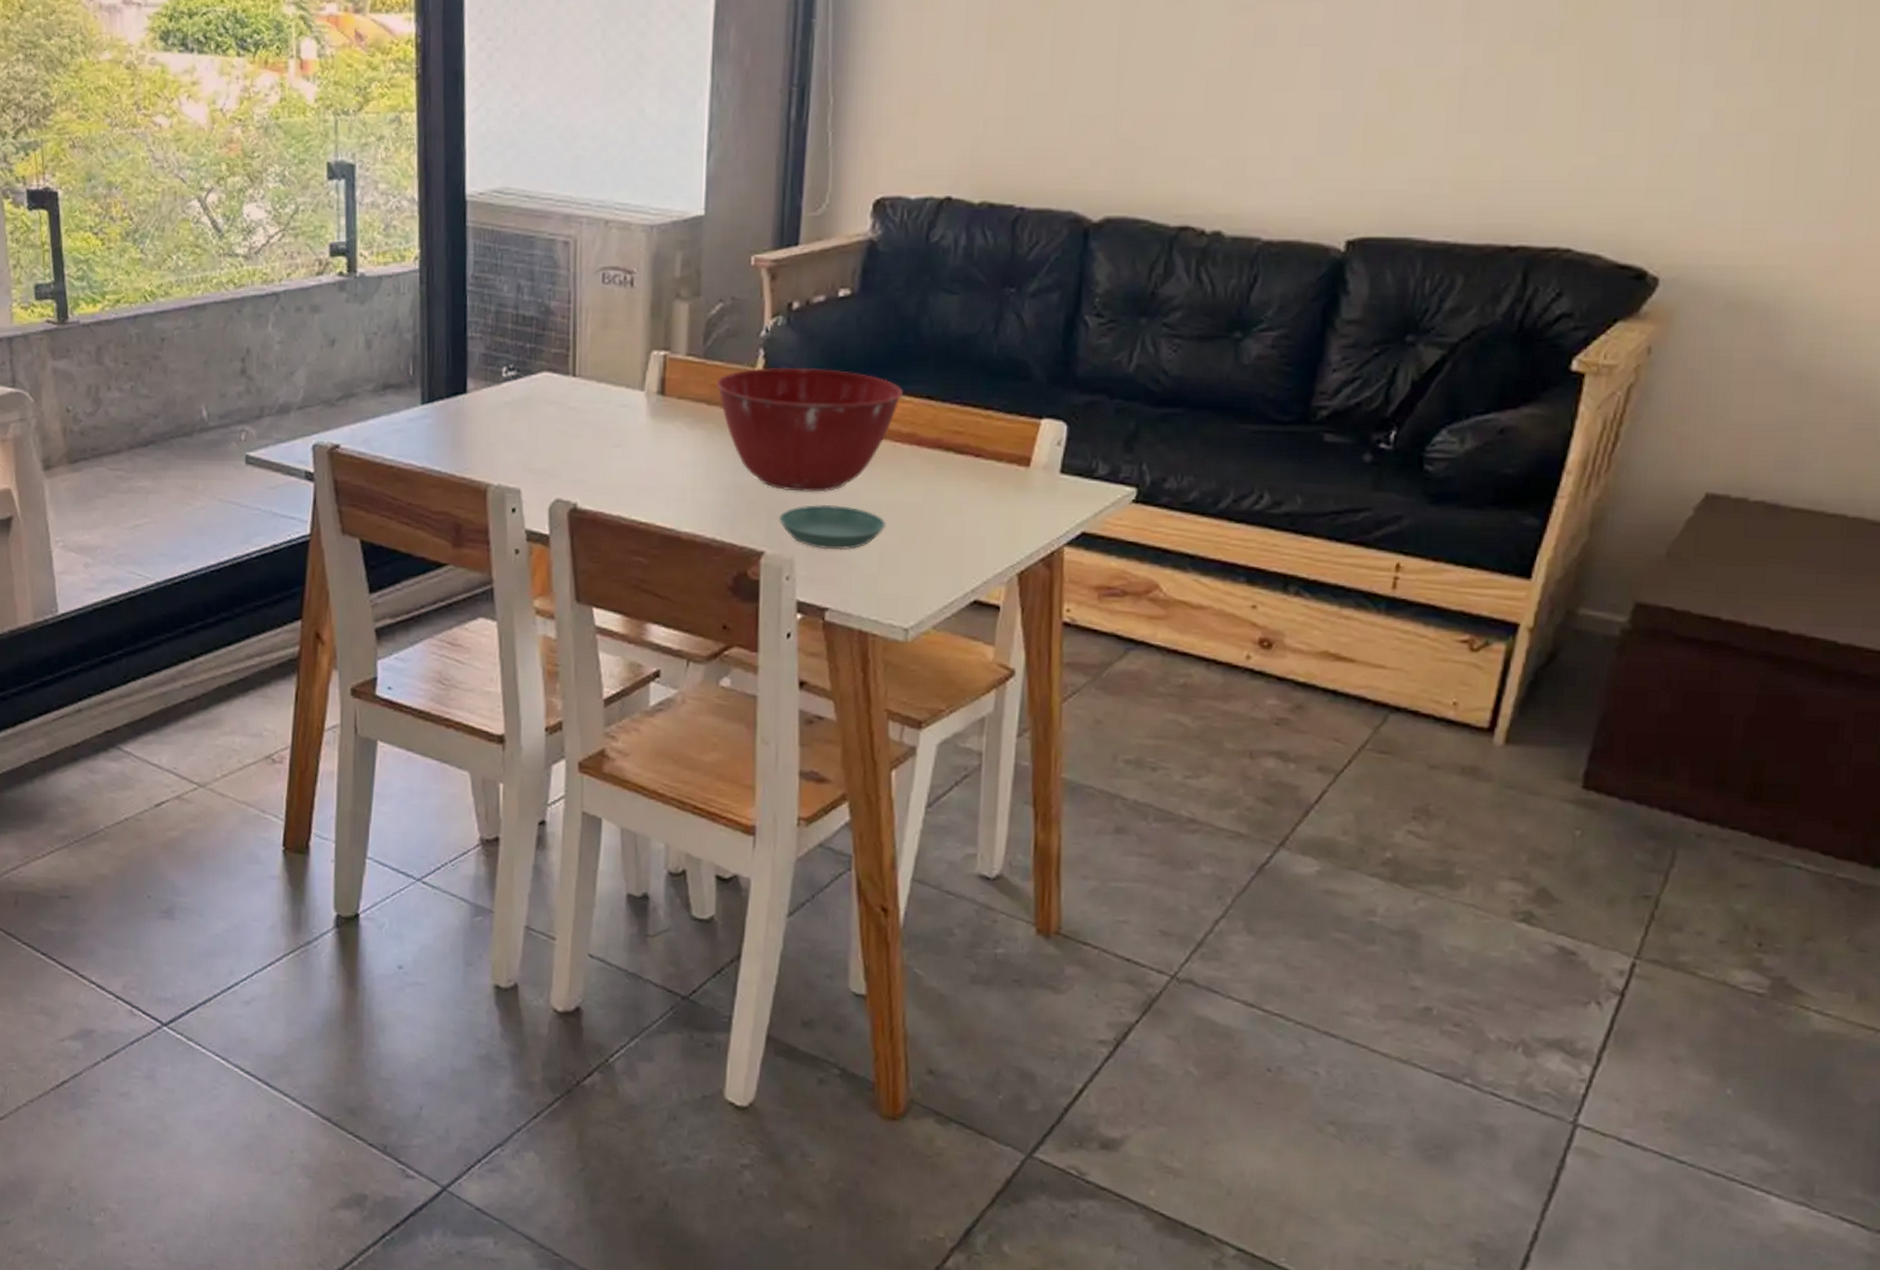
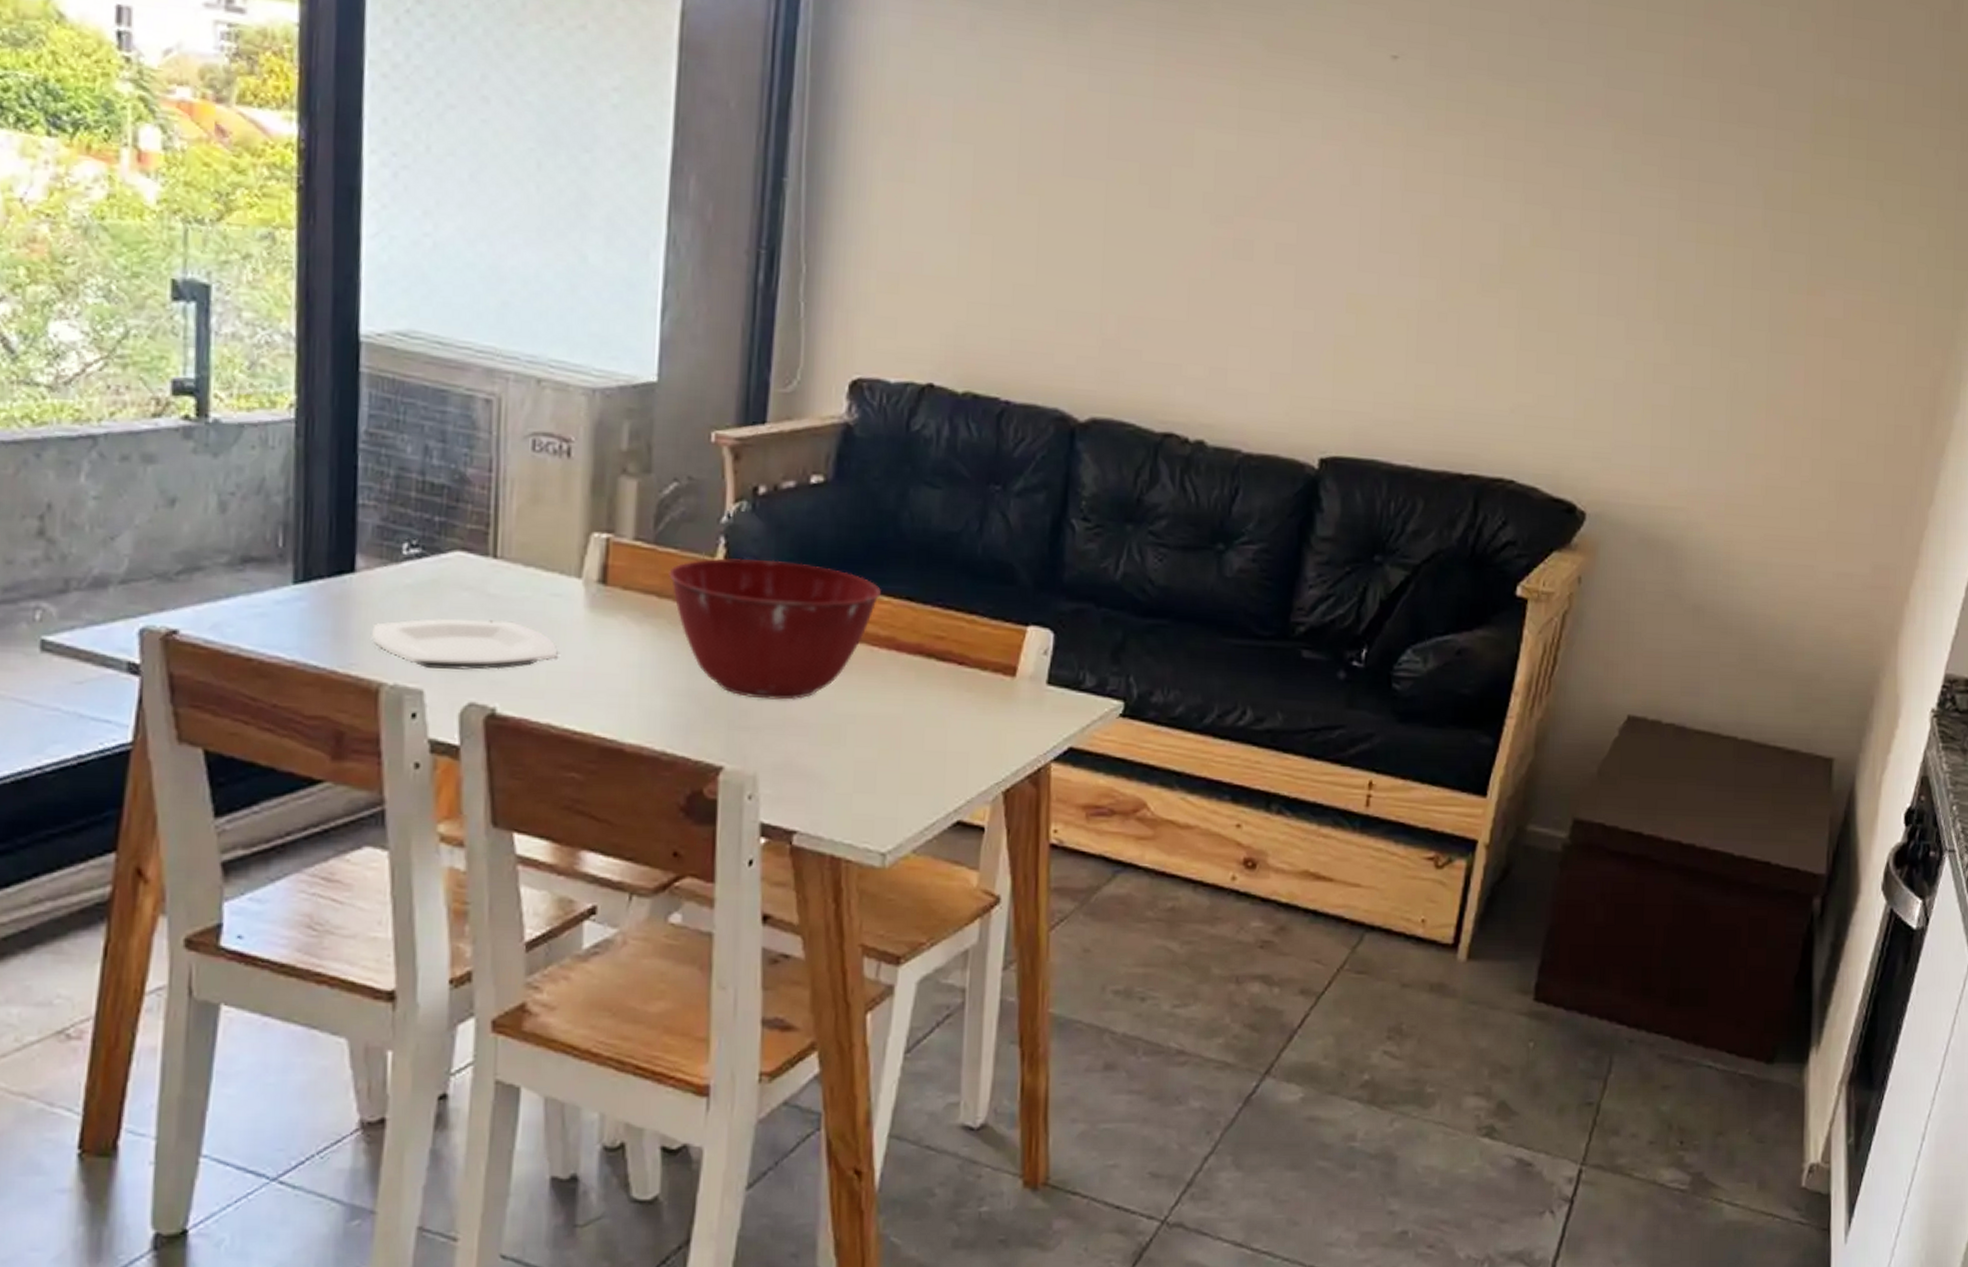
plate: none [479,429,626,471] -> present [370,618,558,670]
saucer: present [779,504,886,550] -> none [741,713,861,766]

